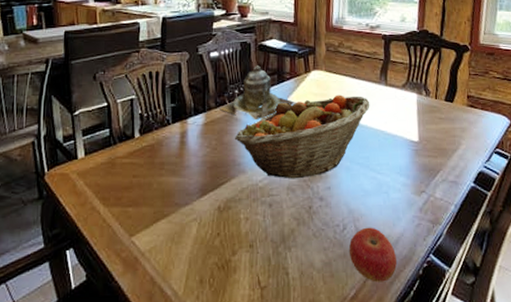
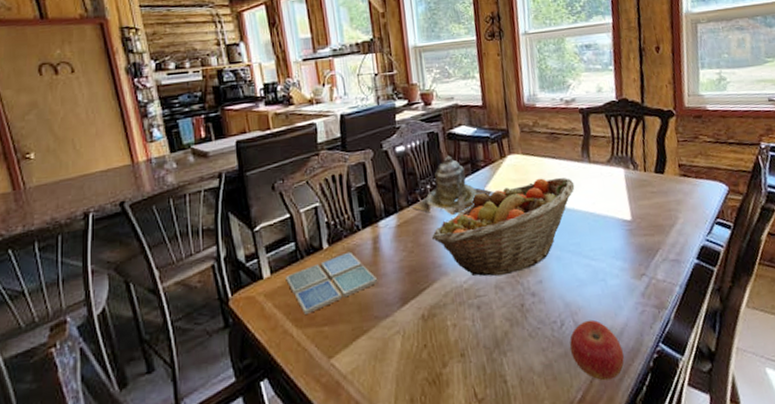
drink coaster: none [98,143,182,194] -> present [285,251,378,314]

